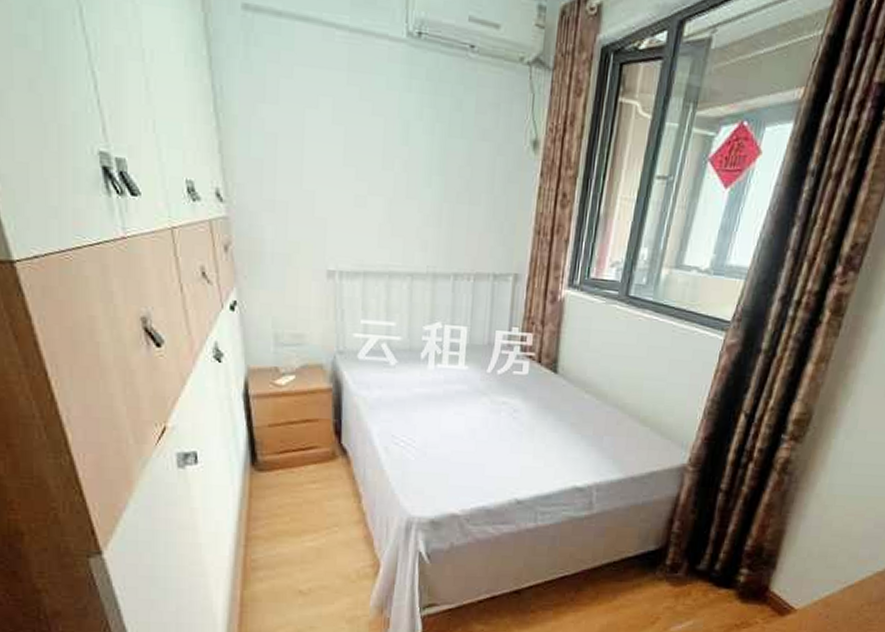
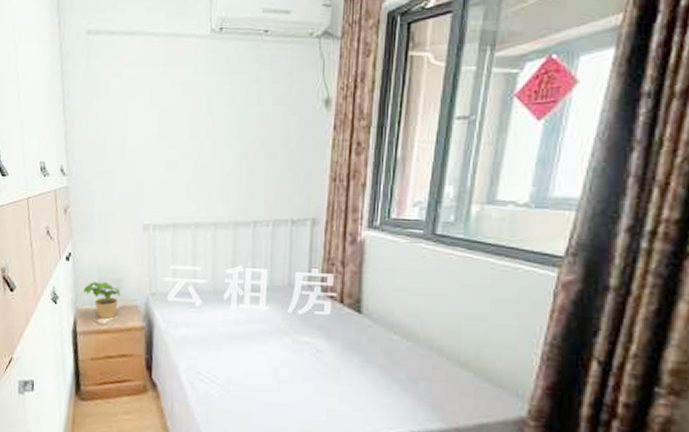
potted plant: none [255,336,303,381] -> present [83,281,121,320]

